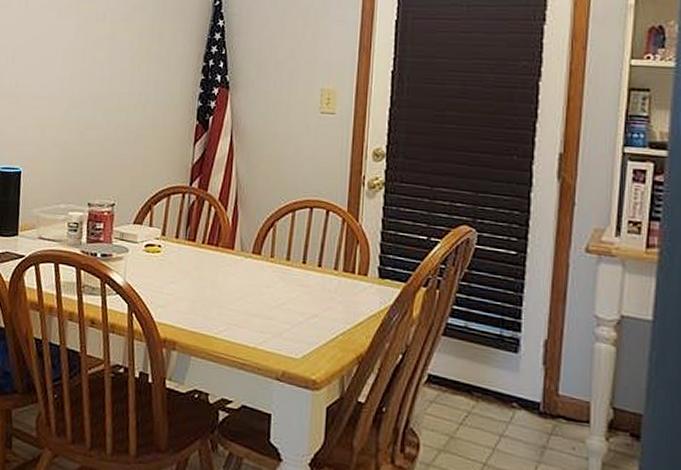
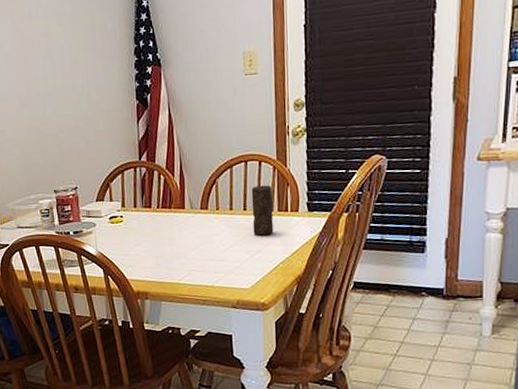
candle: none [311,237,338,298] -> present [251,185,274,236]

